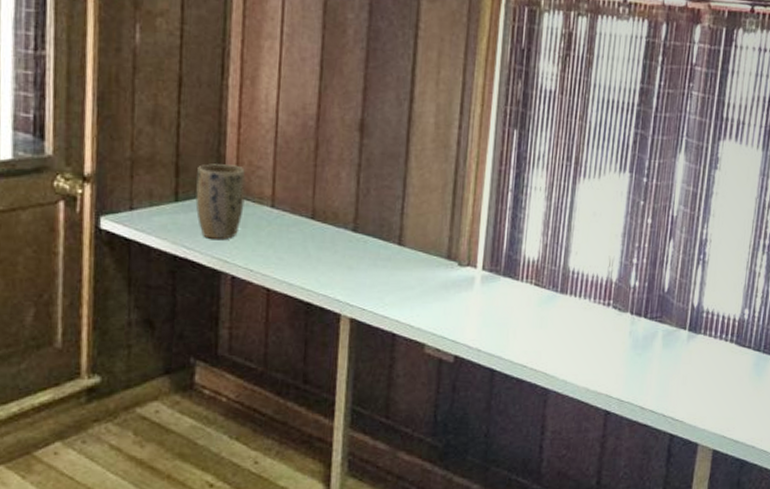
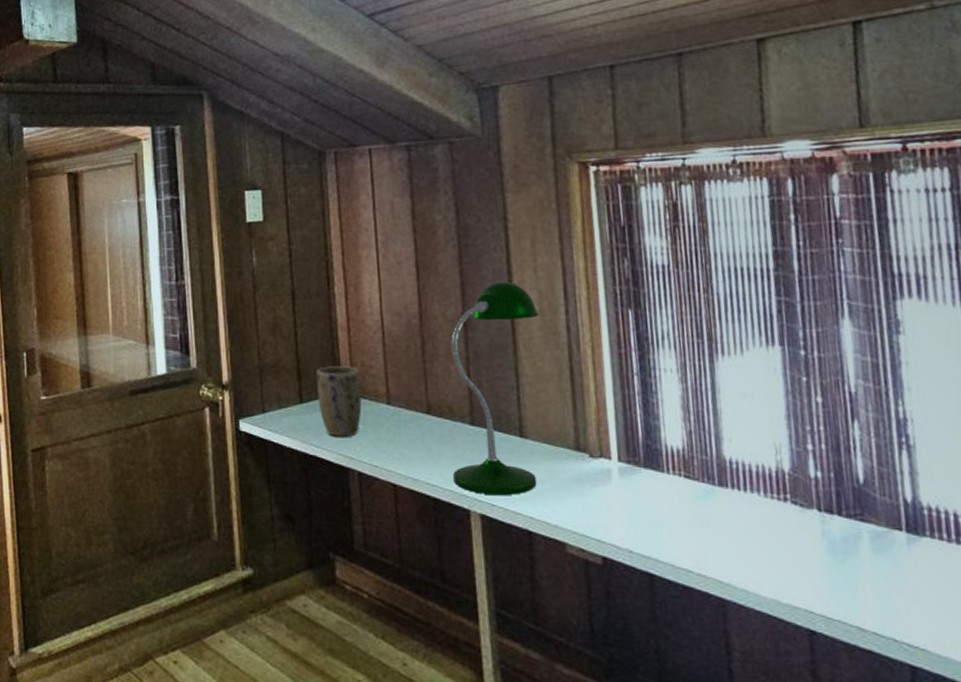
desk lamp: none [329,90,435,300] -> present [451,281,539,495]

